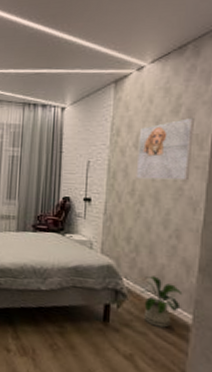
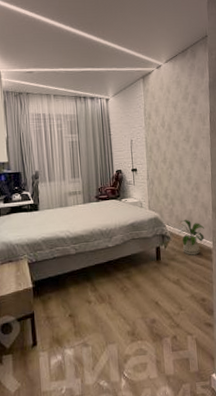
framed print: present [135,118,194,181] -> none [164,103,200,150]

